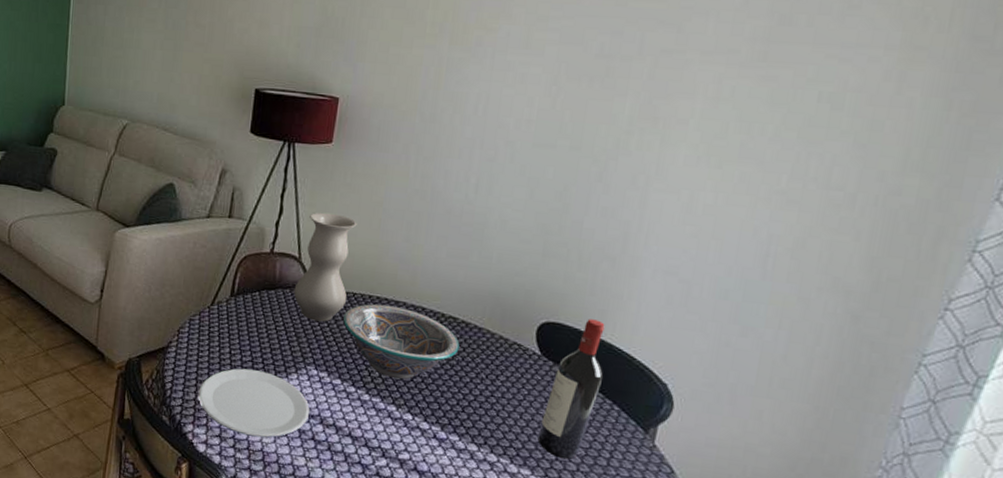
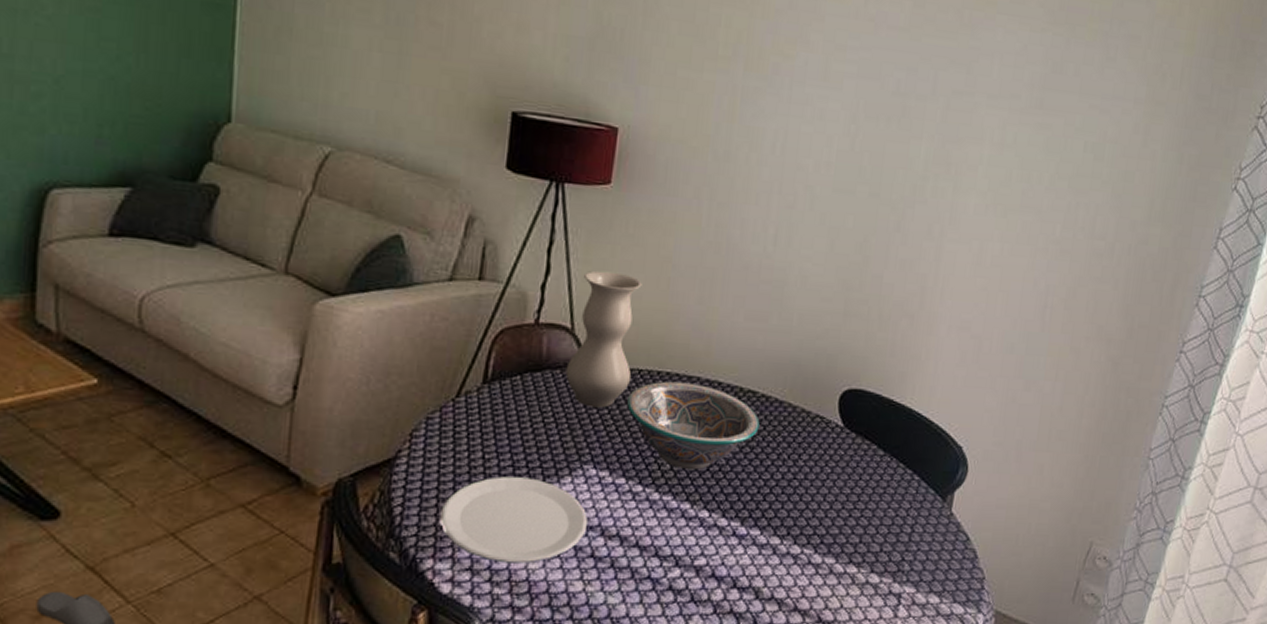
wine bottle: present [537,319,605,459] -> none [841,383,905,541]

